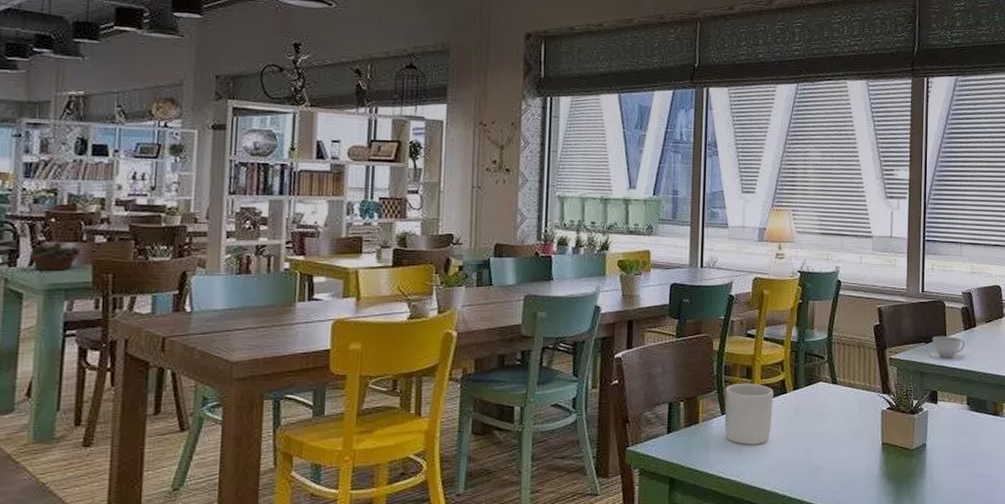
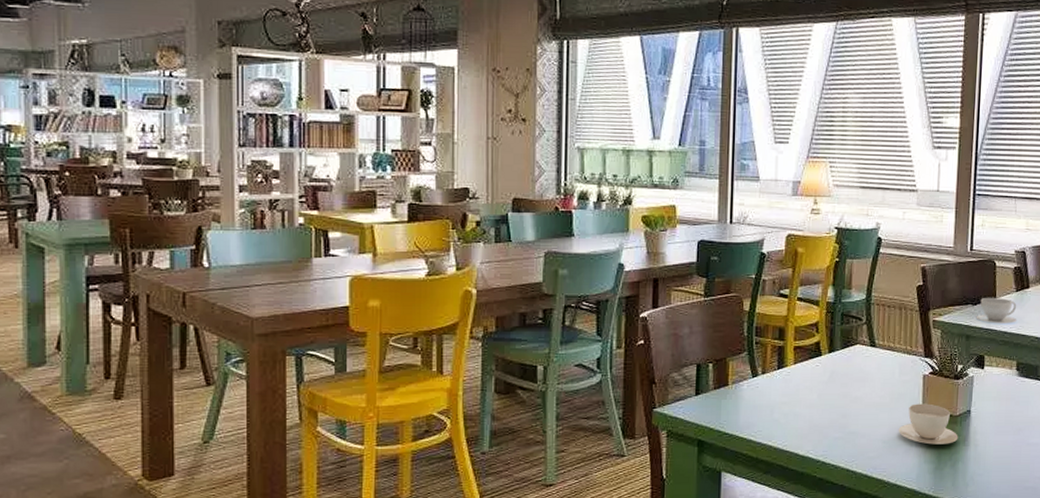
succulent planter: present [28,239,80,272] -> none [47,193,96,227]
mug: present [724,383,774,445] -> none [755,344,808,408]
teacup: none [859,438,915,478] -> present [898,403,958,445]

